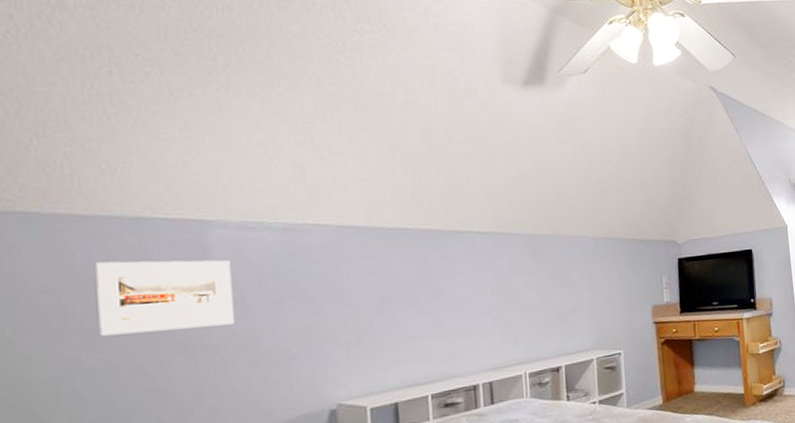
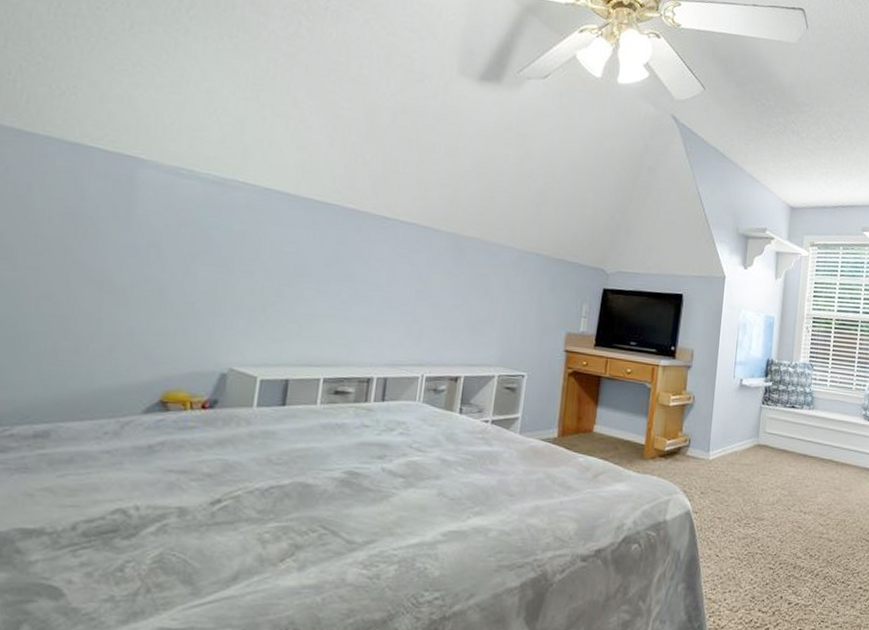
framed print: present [96,260,234,336] -> none [17,180,154,267]

